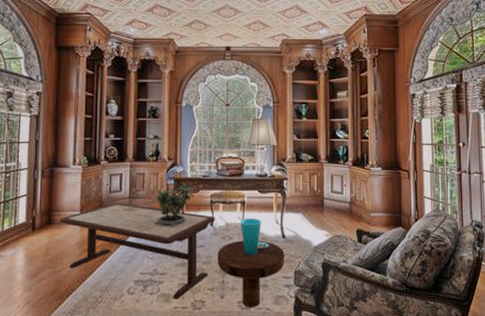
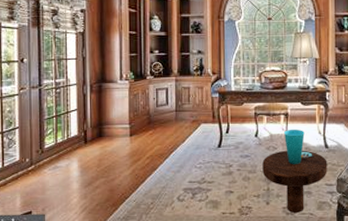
coffee table: present [59,202,215,300] -> none [110,116,259,206]
potted plant: present [152,183,193,227] -> none [199,97,238,138]

